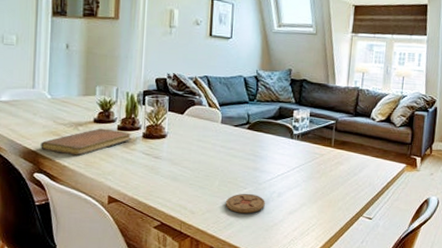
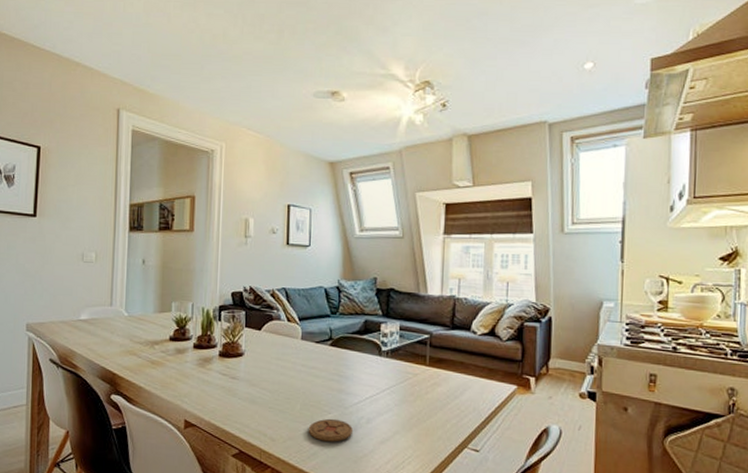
notebook: present [41,128,132,156] -> none [118,346,208,376]

